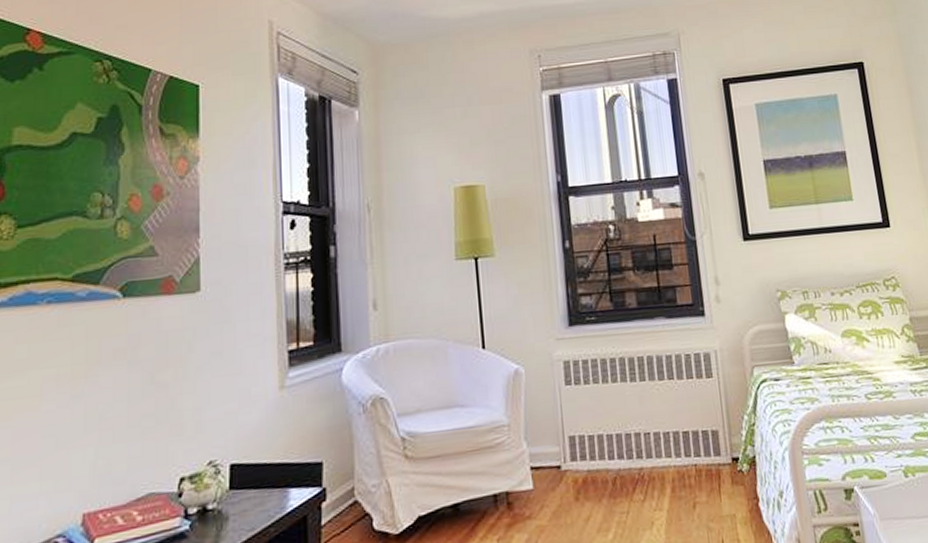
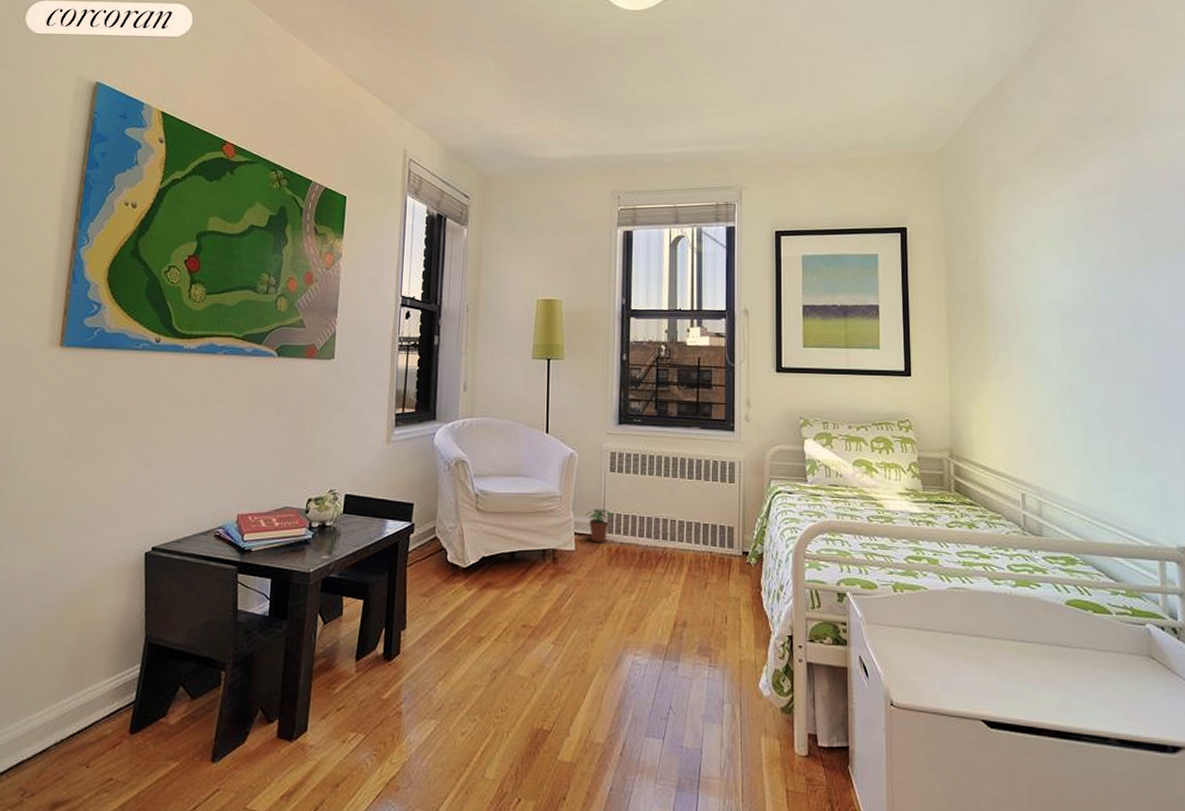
potted plant: none [540,432,574,476] -> present [584,508,613,543]

